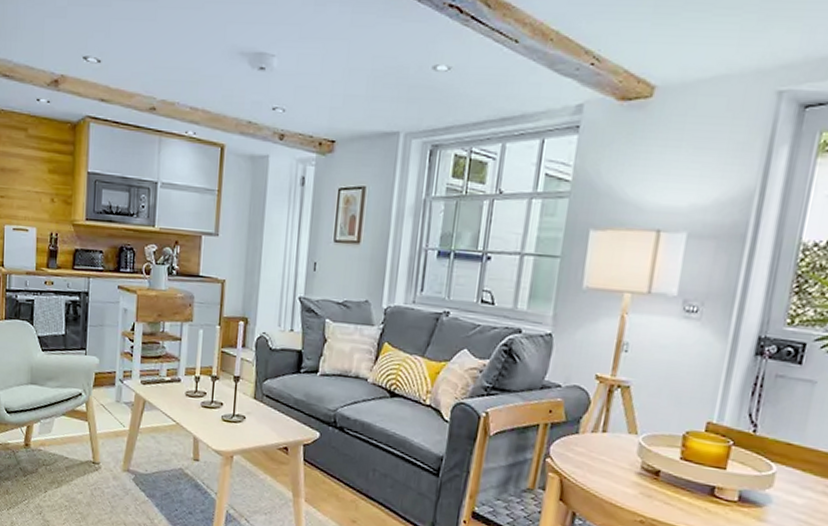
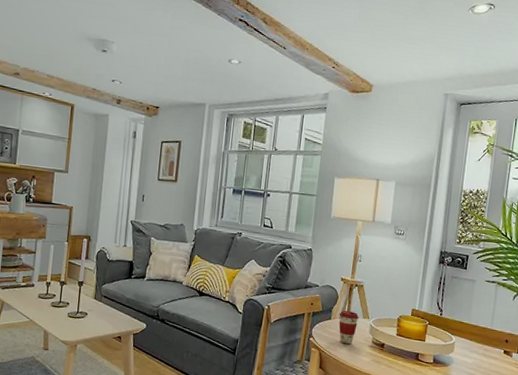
coffee cup: none [590,420,622,470] -> present [339,310,359,345]

